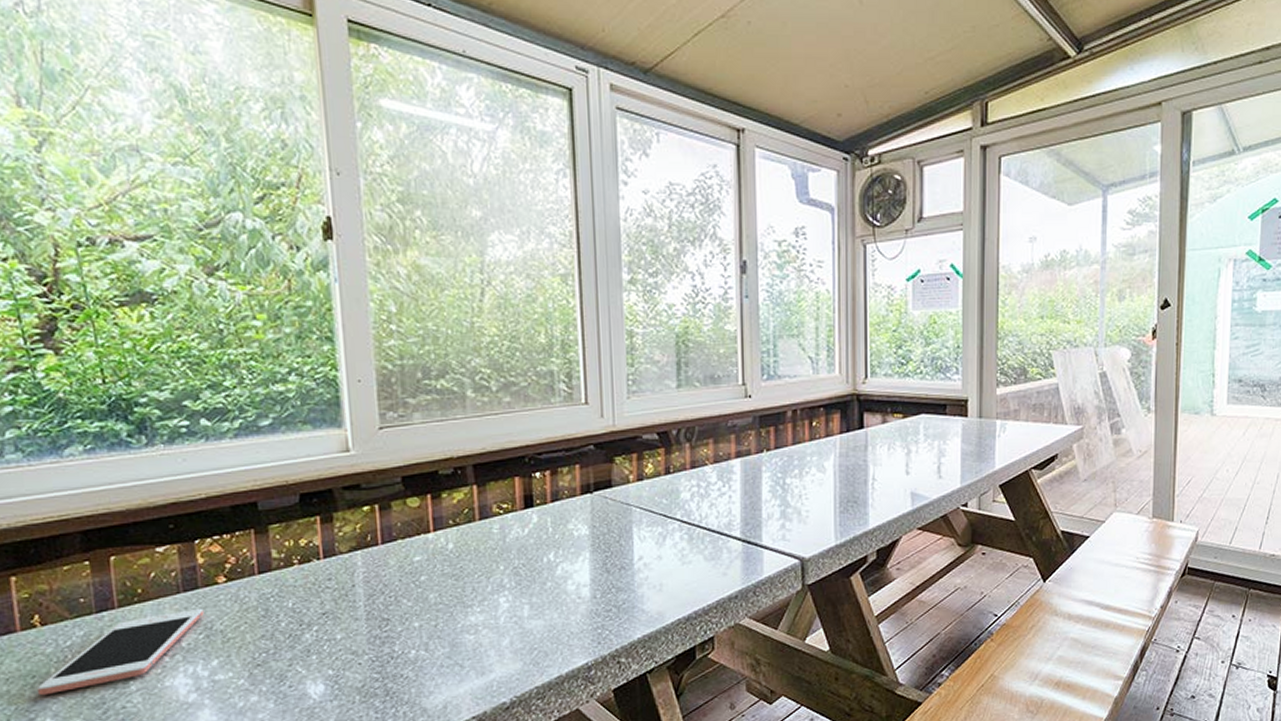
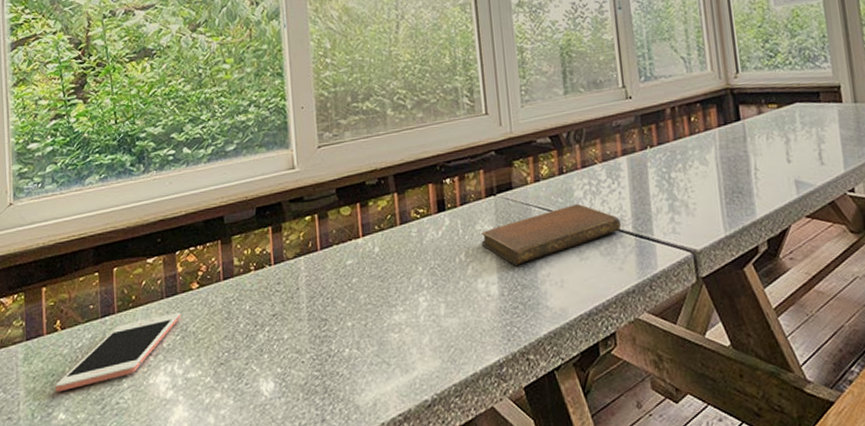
notebook: none [573,505,729,567] -> present [480,203,622,265]

